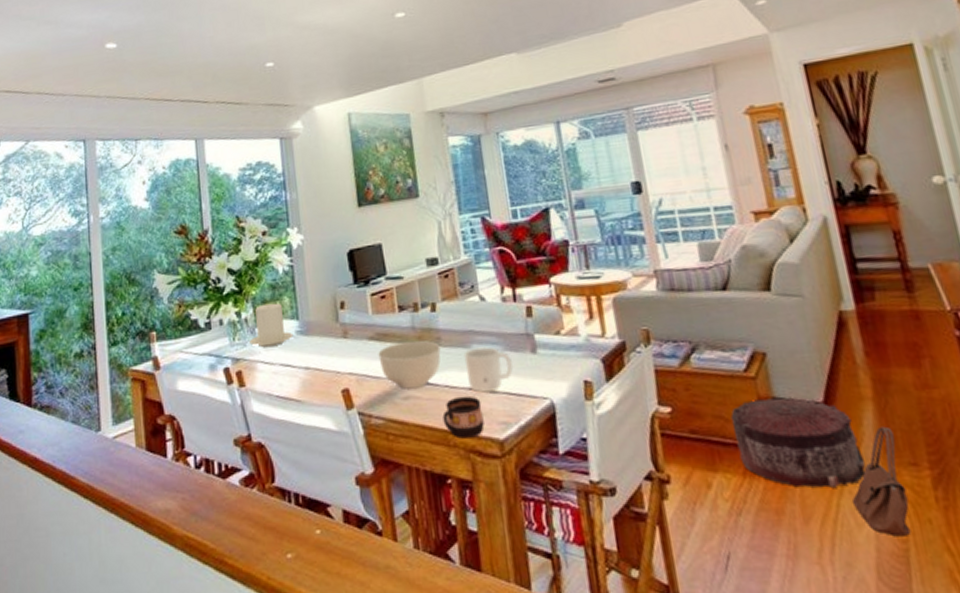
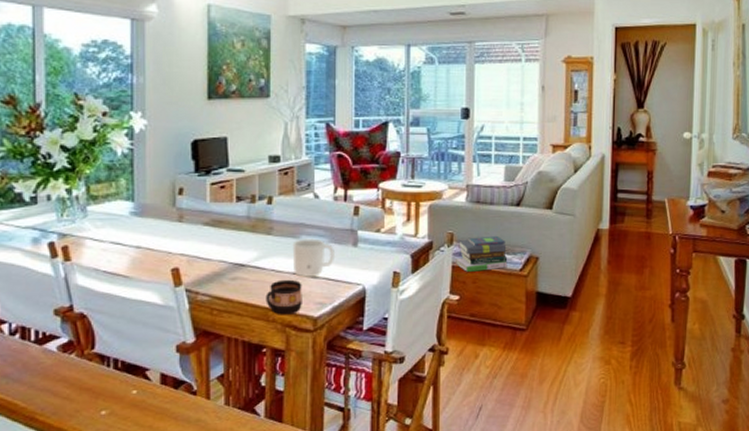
candle: present [249,302,294,348] -> none [79,183,127,226]
bowl: present [378,340,441,389] -> none [211,228,272,271]
books: none [657,330,727,376] -> present [456,237,508,272]
pouf: present [730,397,866,488] -> none [503,292,591,359]
handbag: present [851,426,912,537] -> none [575,315,614,393]

